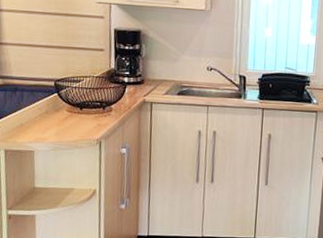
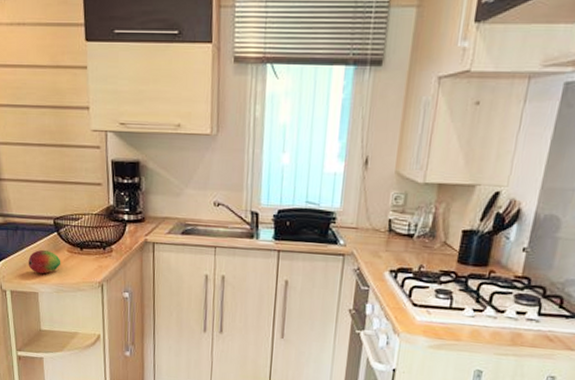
fruit: none [25,109,60,133] -> present [28,249,61,274]

